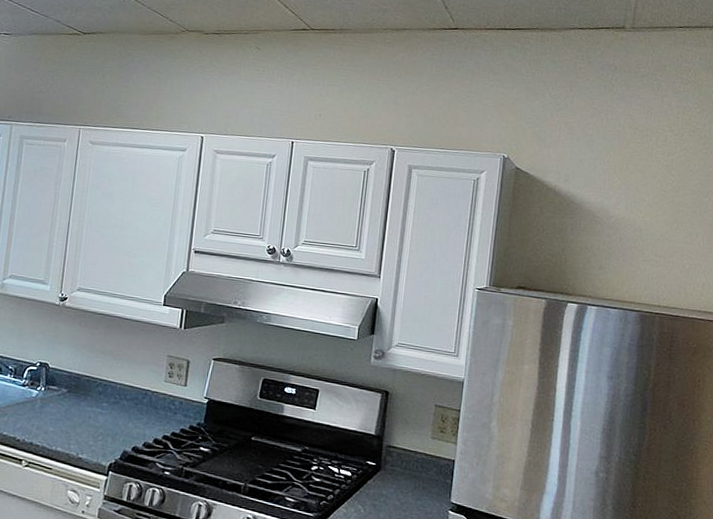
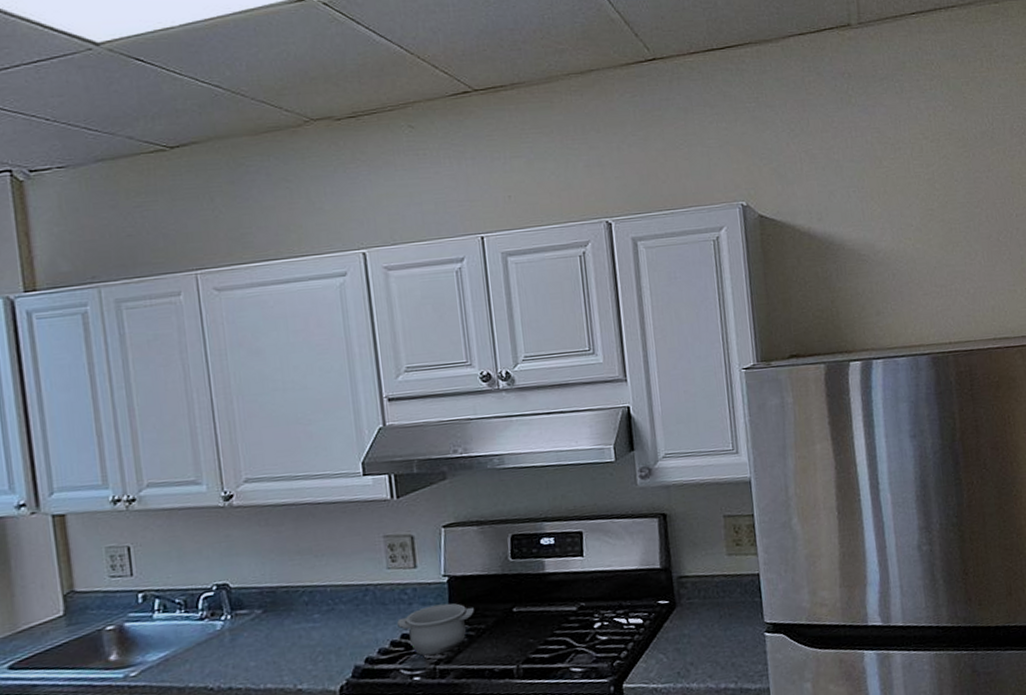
cooking pot: none [162,418,222,459] -> present [397,603,474,656]

